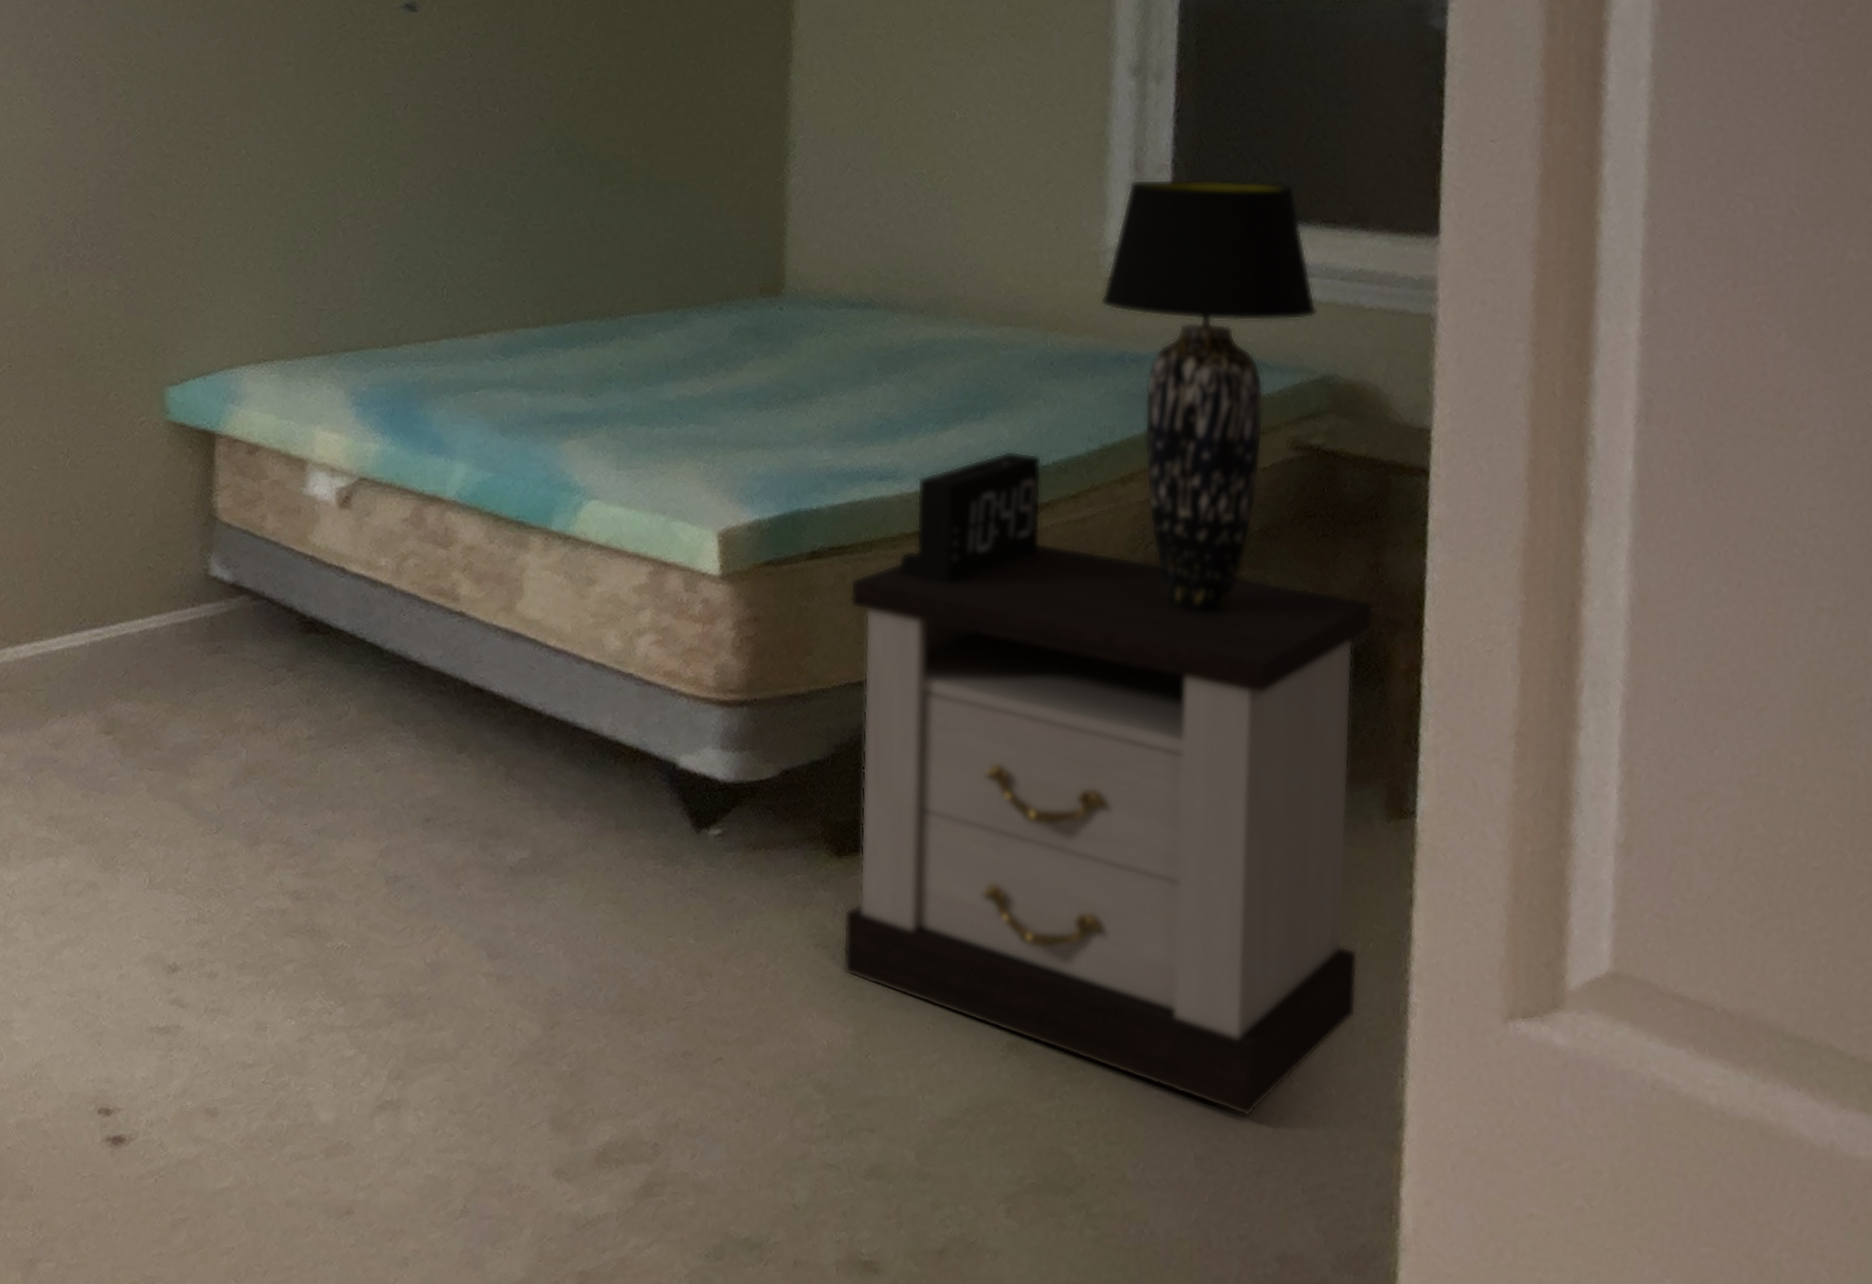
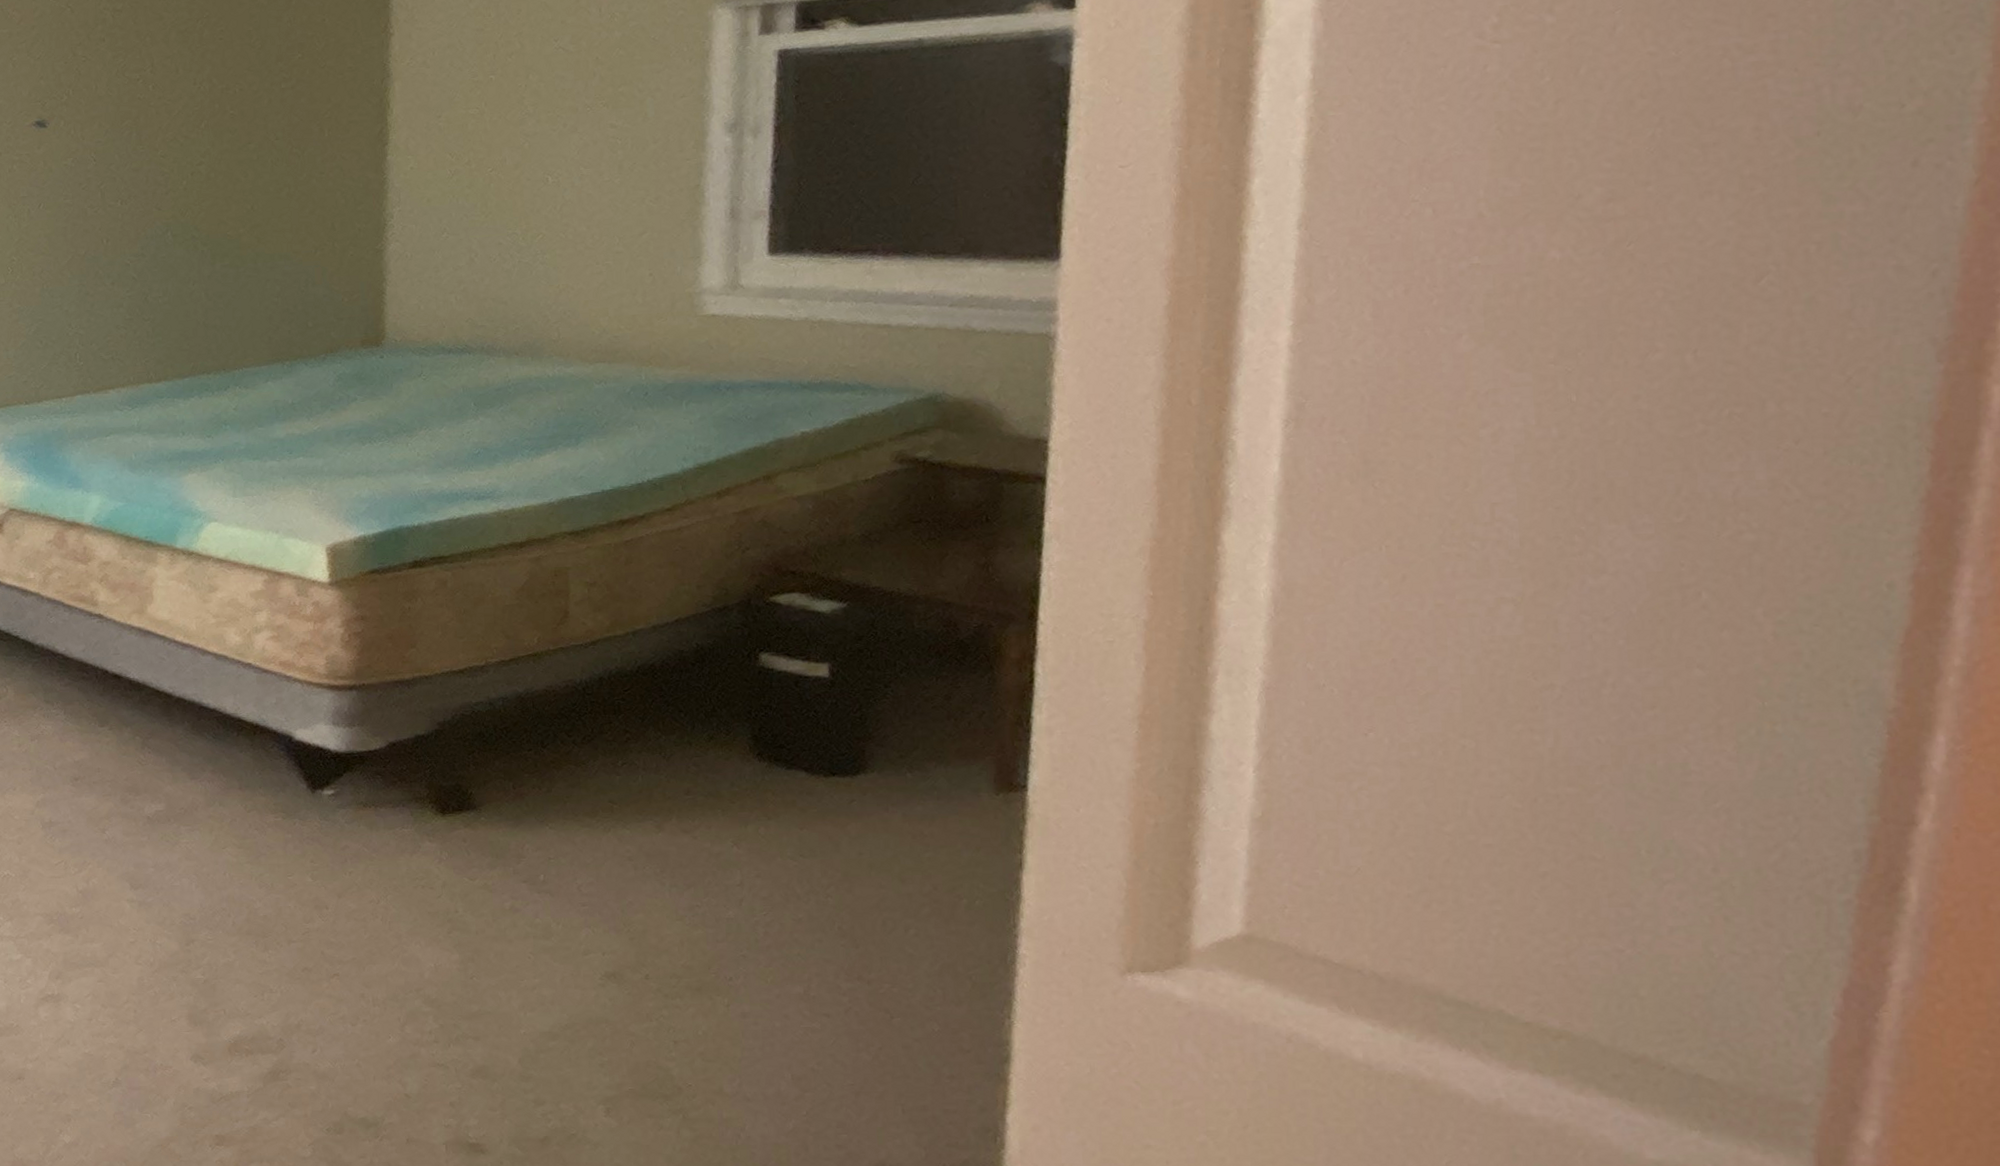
nightstand: present [842,542,1375,1118] -> none [447,550,984,1046]
alarm clock: present [897,450,1043,585] -> none [495,471,637,588]
table lamp: present [1100,178,1318,613] -> none [695,219,925,609]

